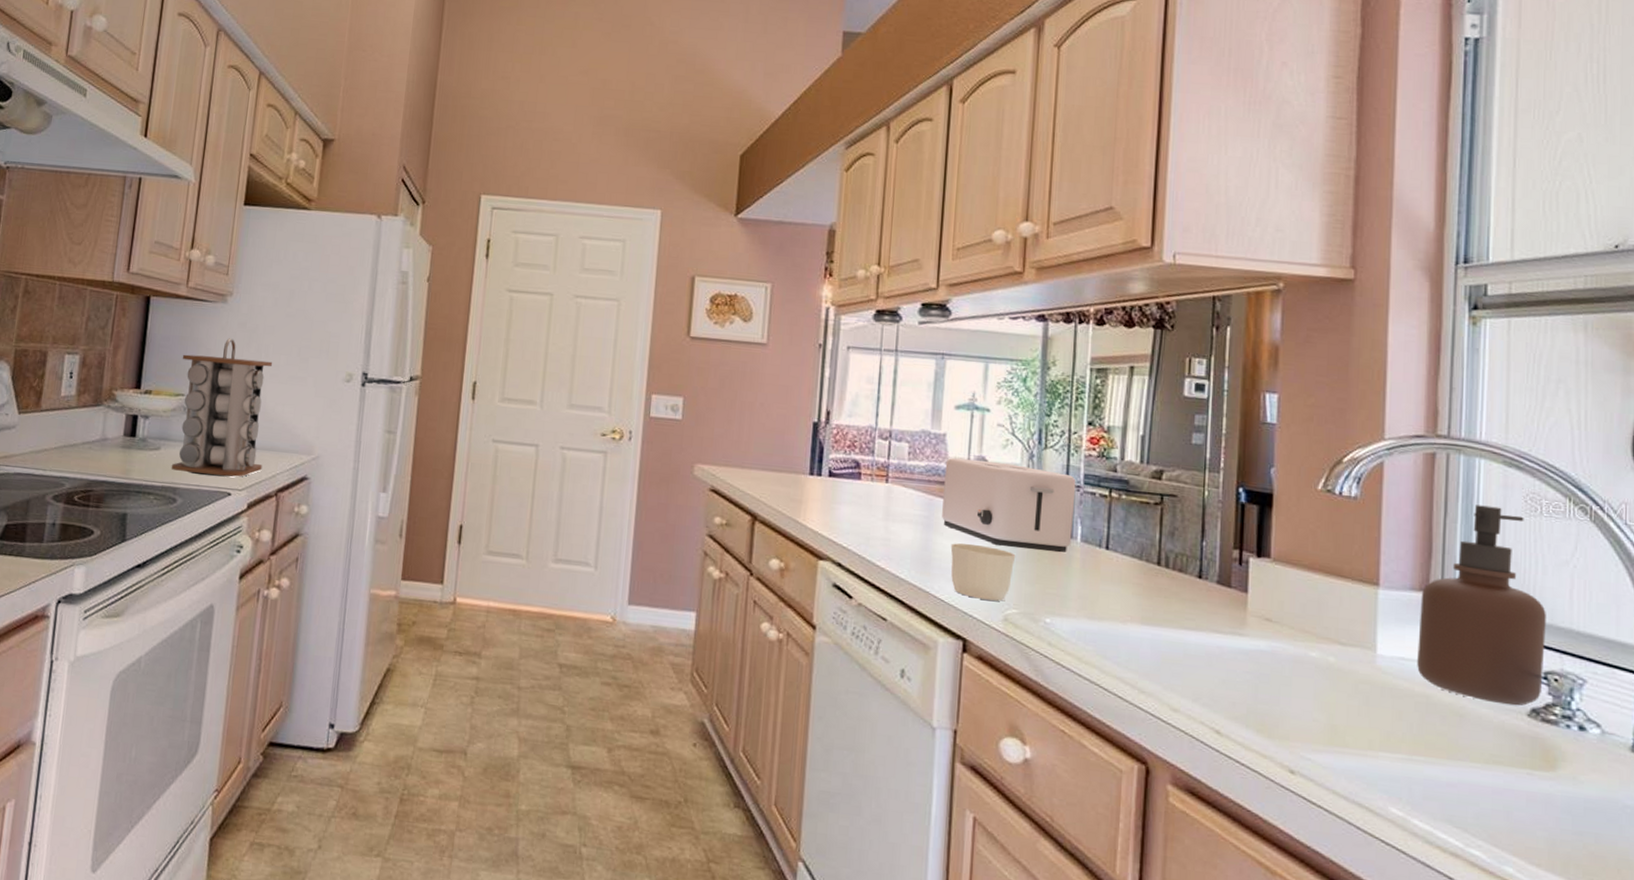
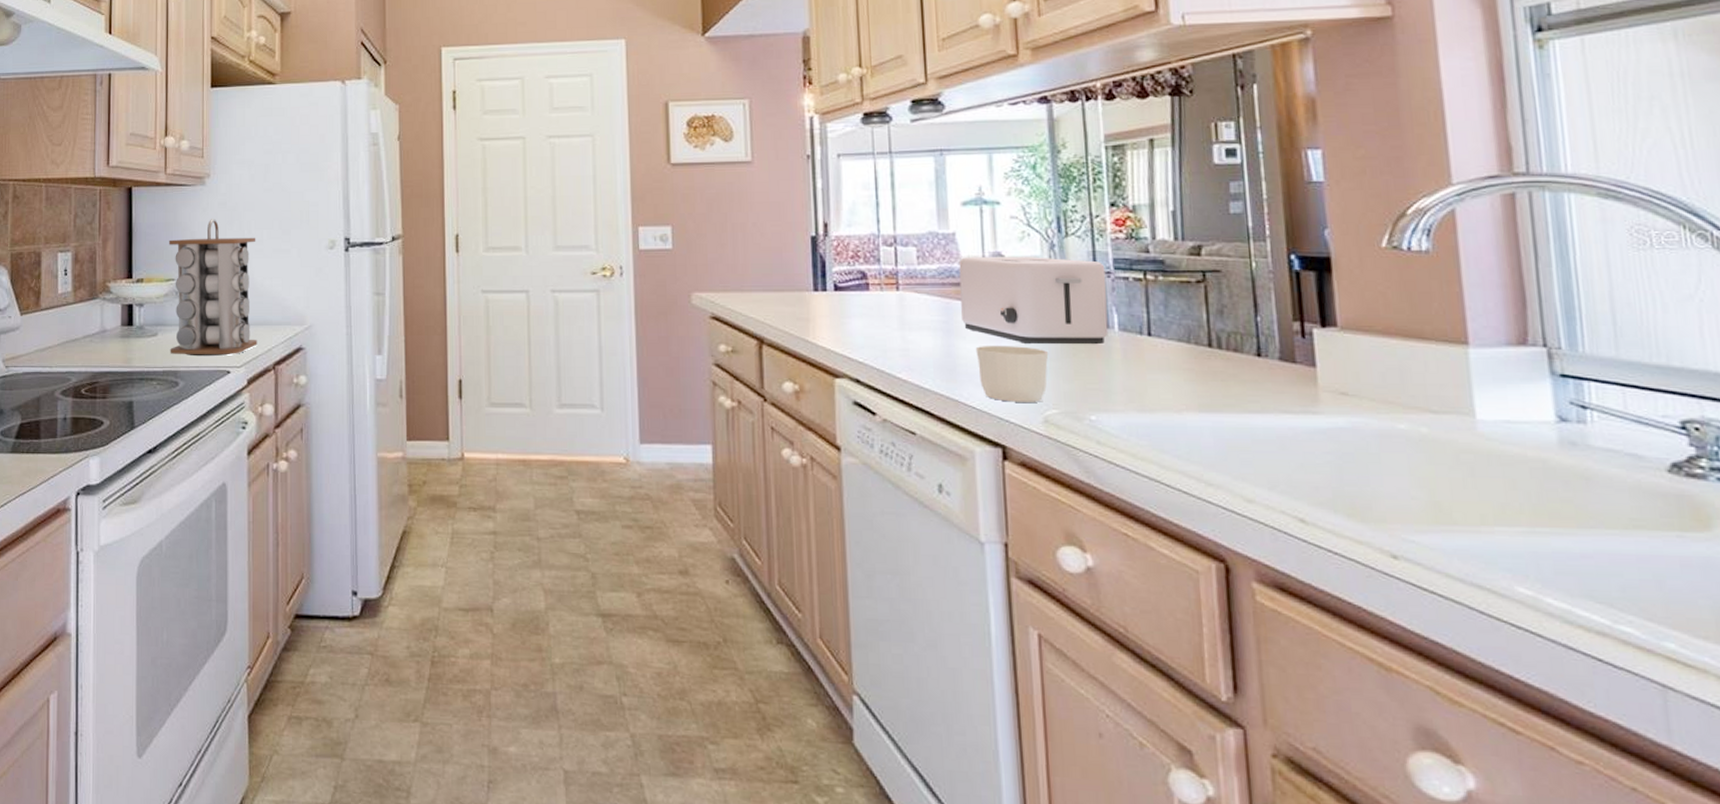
soap dispenser: present [1417,505,1546,706] -> none [1519,244,1681,462]

